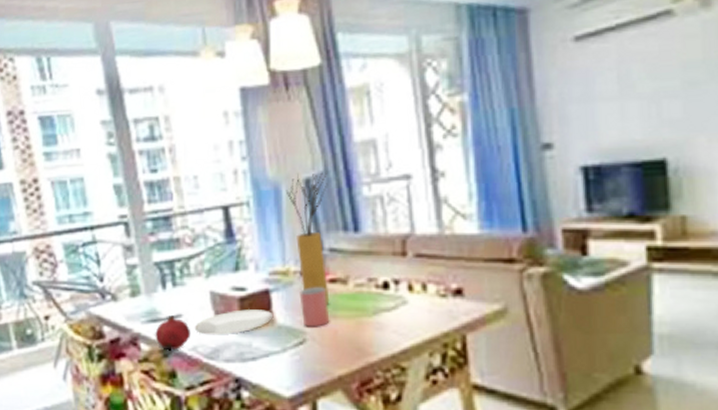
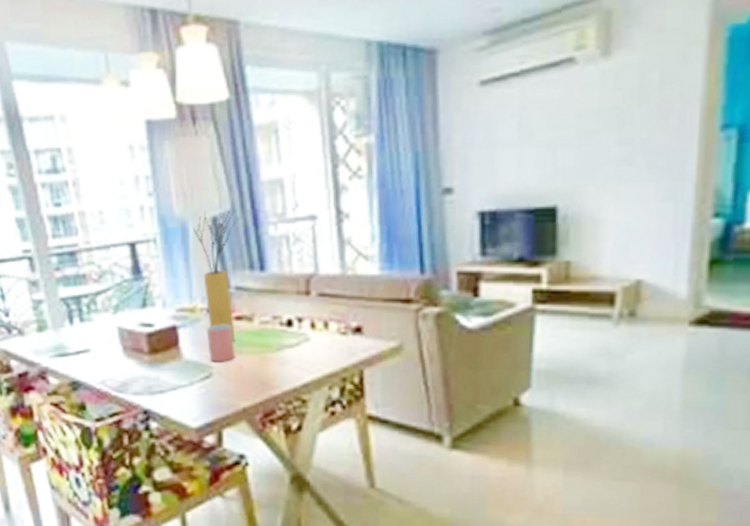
fruit: present [155,315,191,350] -> none [63,350,100,383]
plate: present [194,309,272,335] -> none [102,345,180,370]

